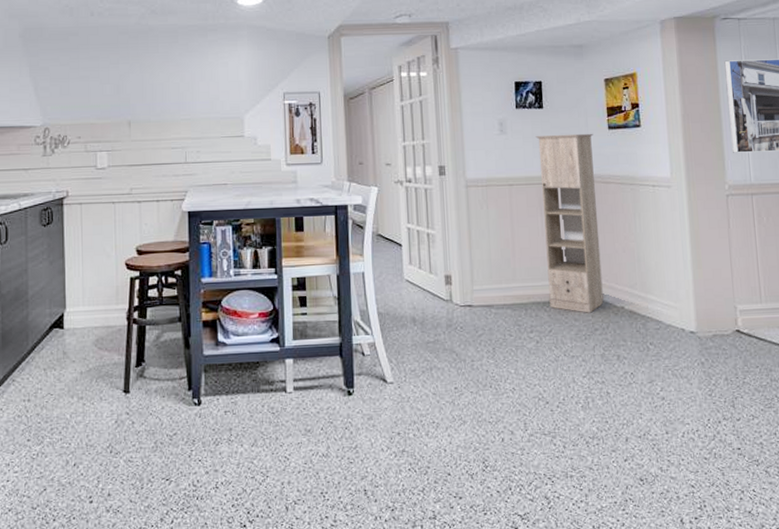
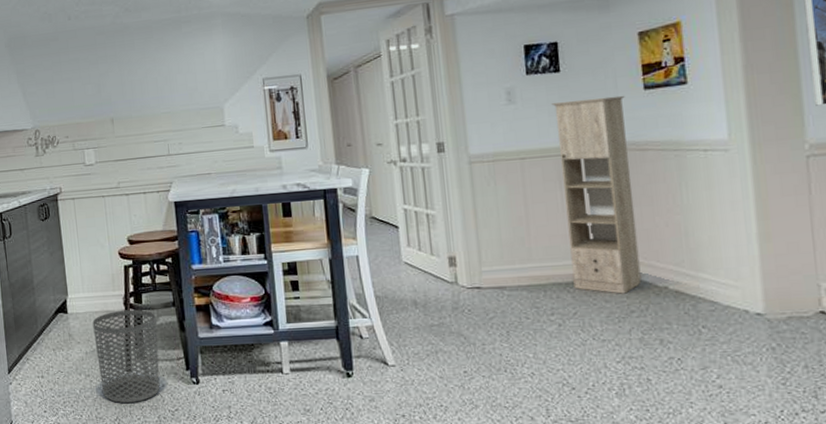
waste bin: none [91,324,161,428] -> present [92,309,160,403]

